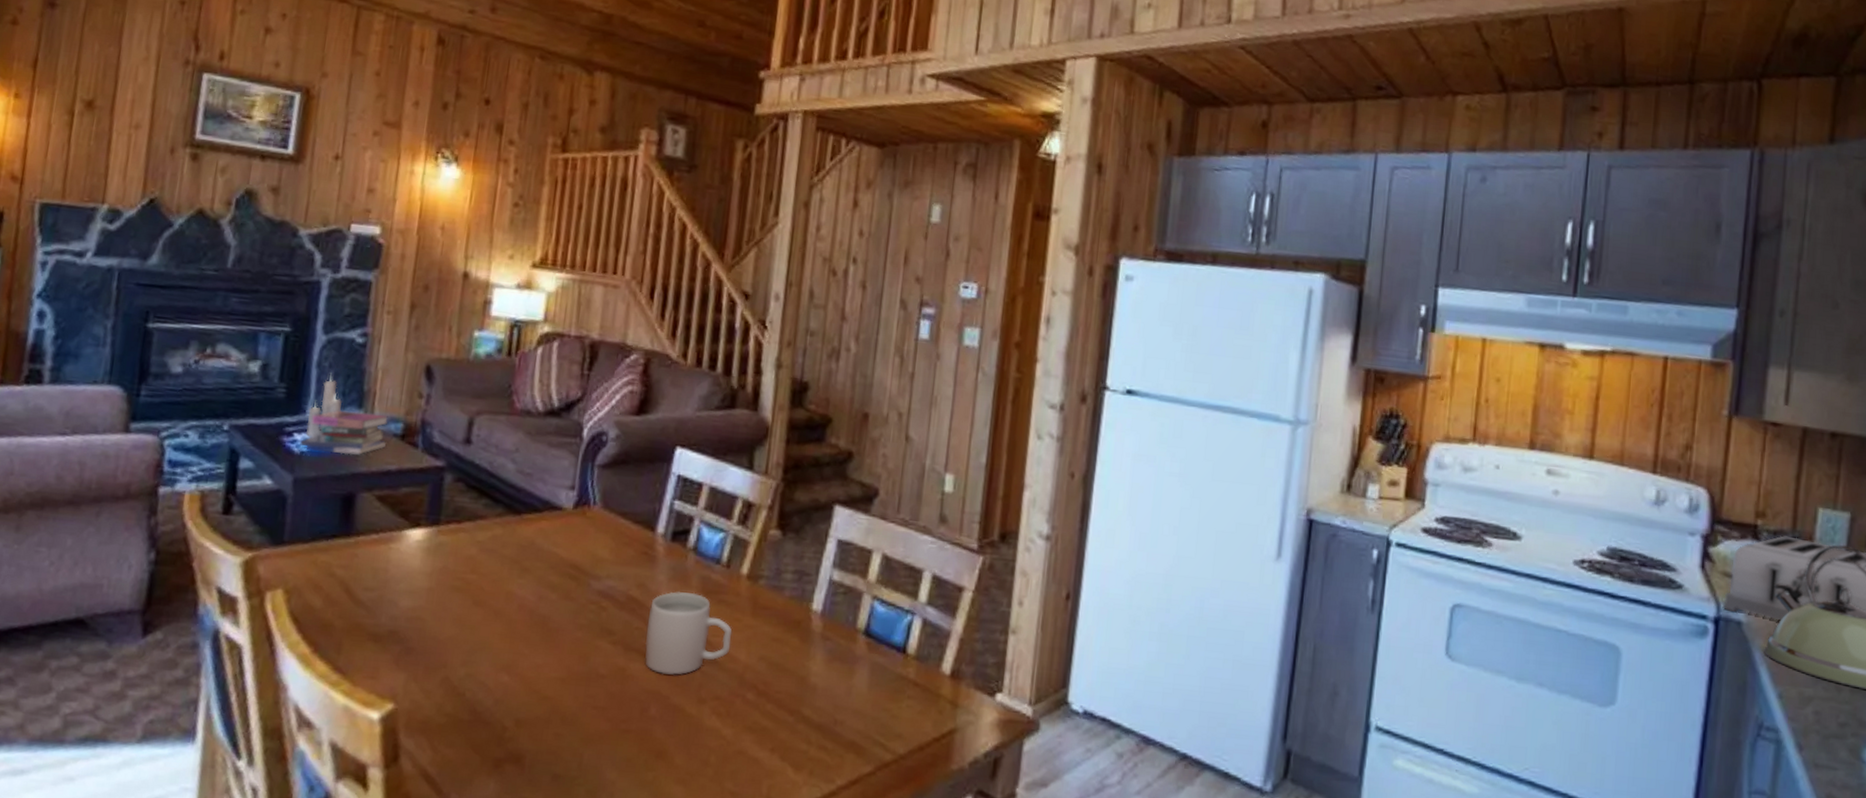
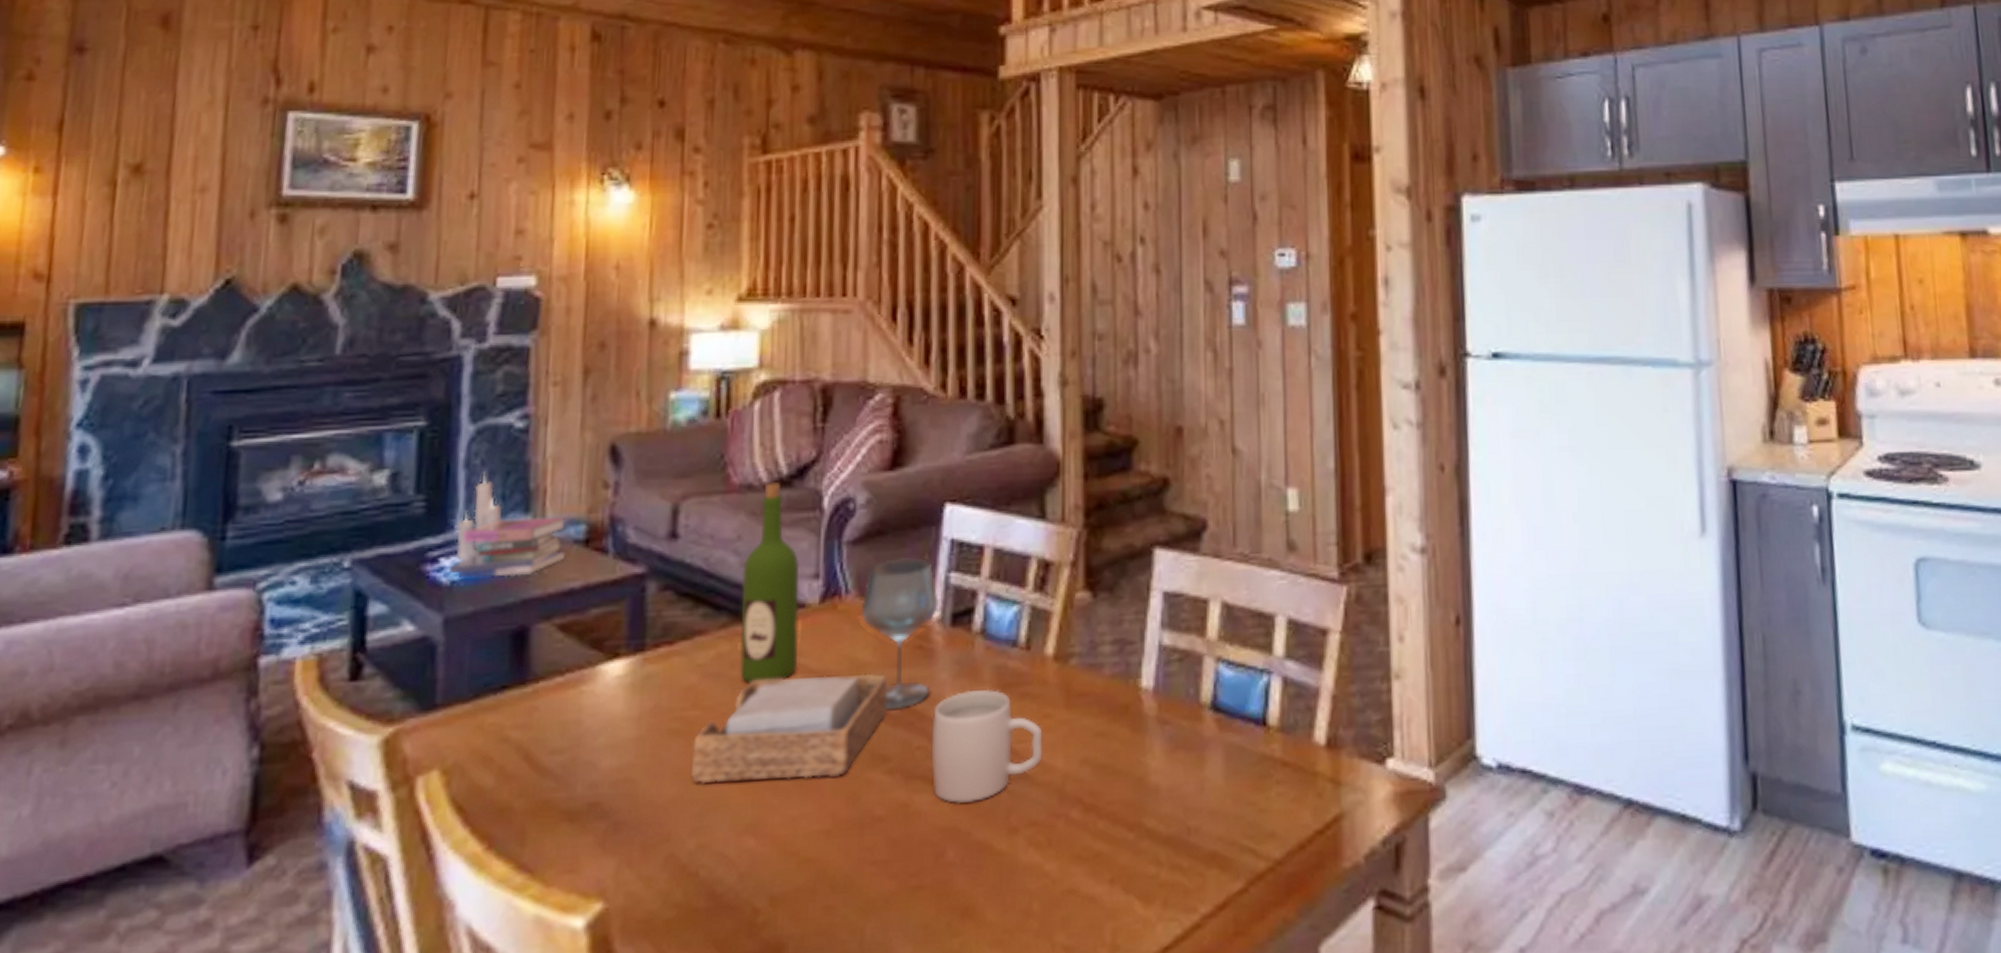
napkin holder: none [465,559,619,640] -> present [690,673,888,785]
wine bottle: none [508,411,561,562] -> present [739,482,800,685]
wine glass: none [603,483,664,598] -> present [860,557,939,710]

